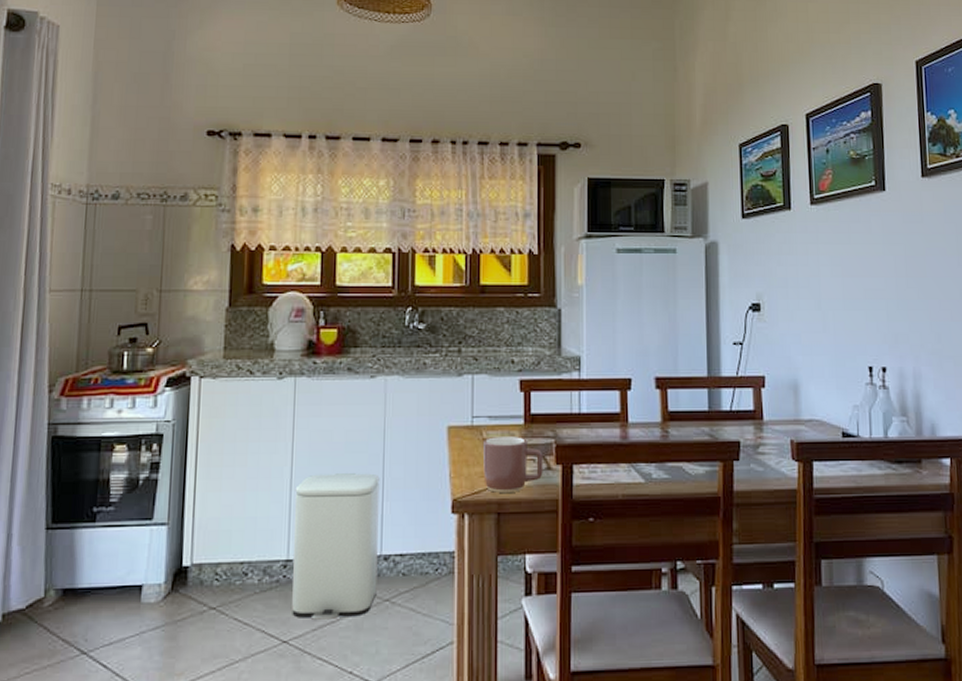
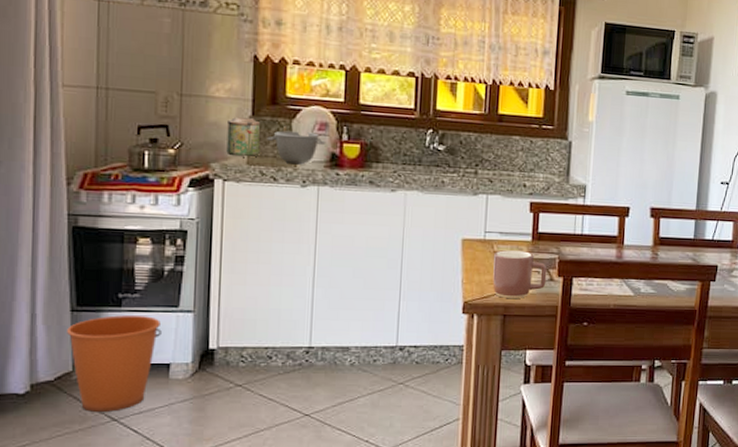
bucket: none [41,531,135,644] -> present [67,315,162,412]
canister: none [203,310,237,351] -> present [226,117,261,158]
cooking pot: none [243,314,303,354] -> present [267,125,326,164]
pedal bin: present [292,473,380,621] -> none [314,274,397,399]

